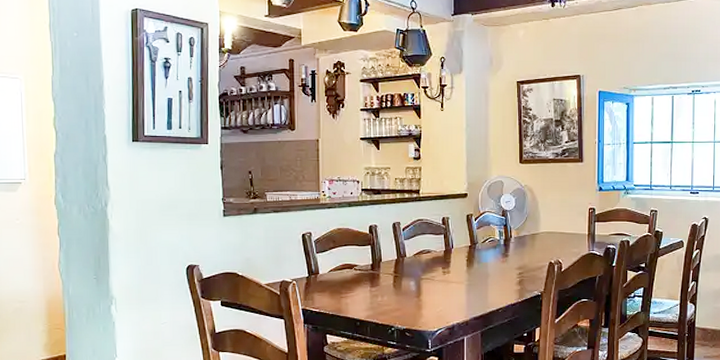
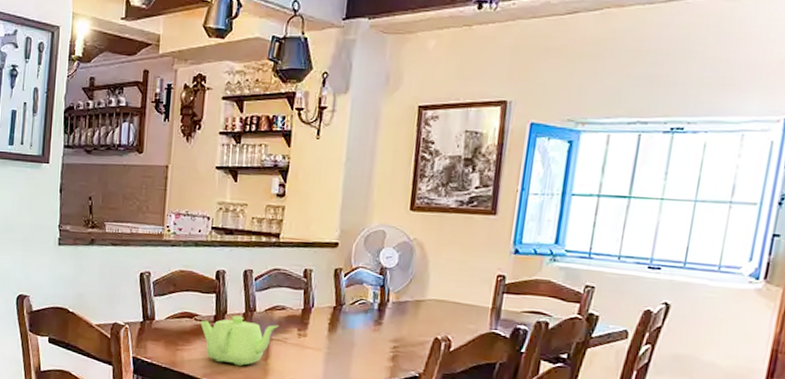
teapot: none [360,262,427,305] -> present [200,315,279,367]

